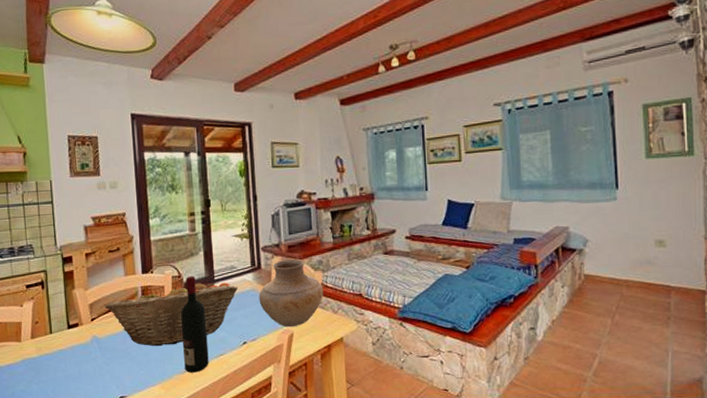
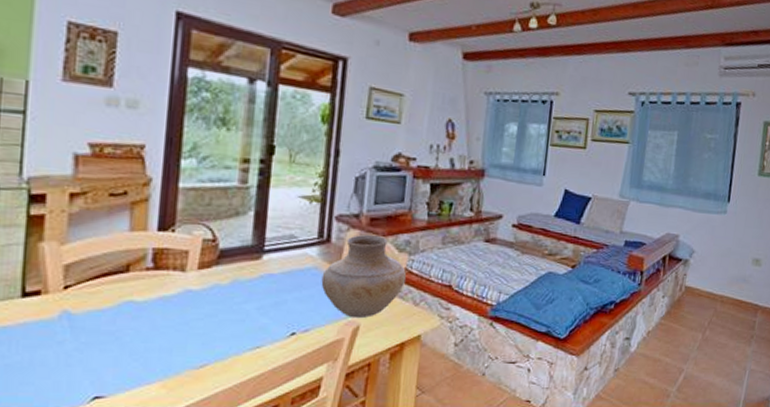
fruit basket: present [105,282,238,346] -> none [90,248,295,331]
wine bottle: present [181,276,209,373] -> none [202,241,245,369]

